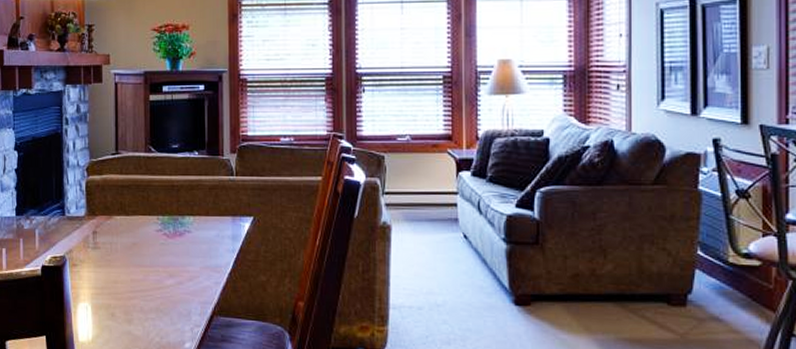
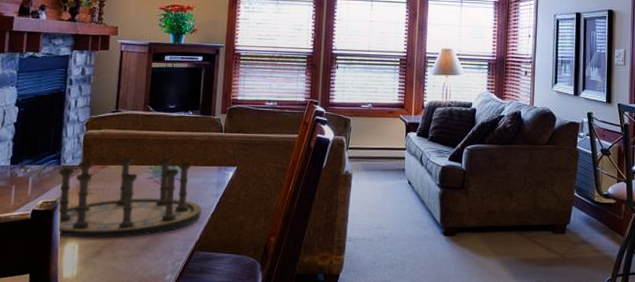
board game: none [64,206,218,298] -> present [57,157,202,238]

